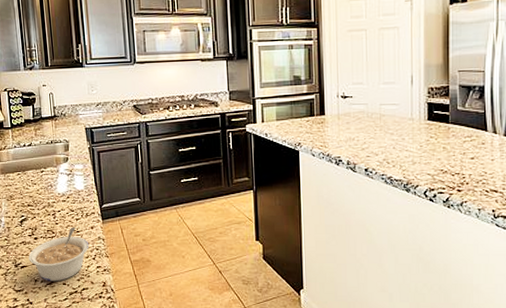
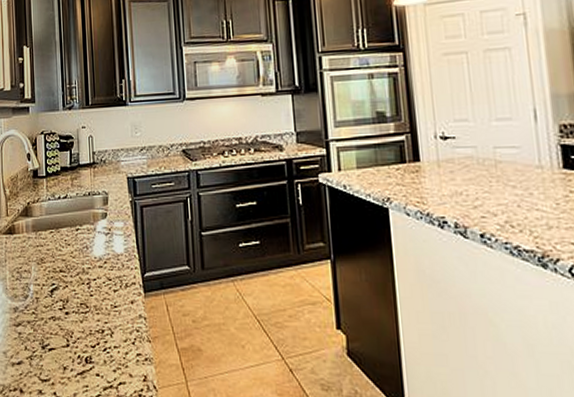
legume: present [28,227,90,282] -> none [58,300,129,371]

